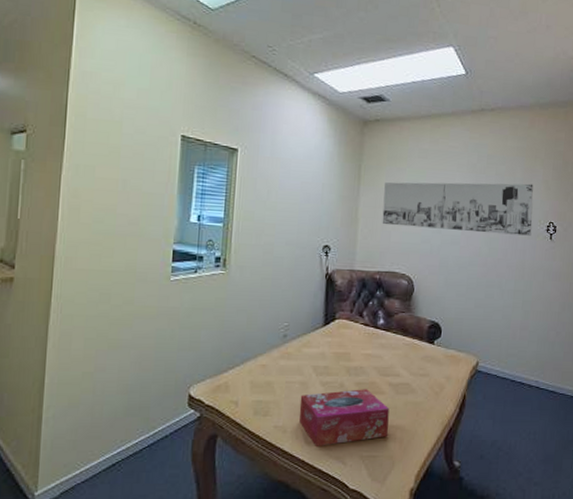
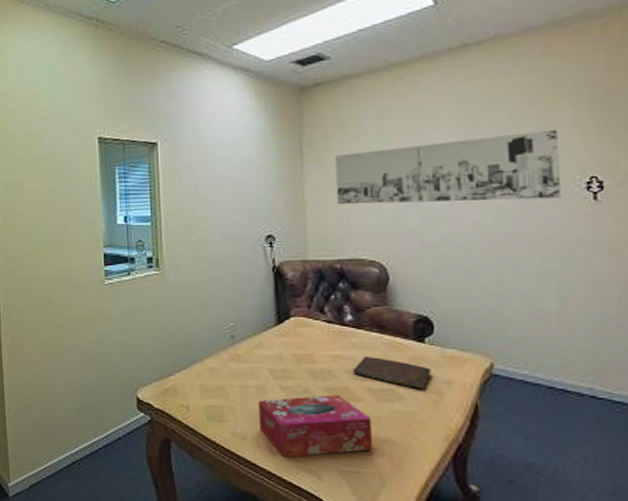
book: none [379,356,436,384] -> present [352,357,431,390]

